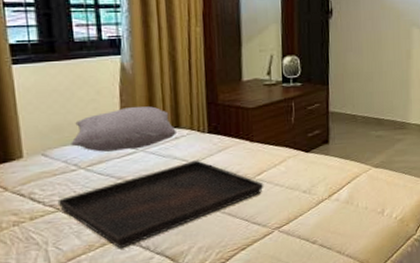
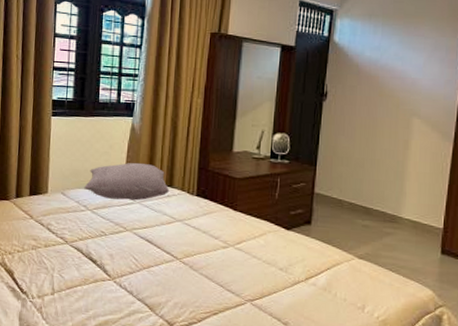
serving tray: present [57,160,264,249] -> none [67,219,242,288]

